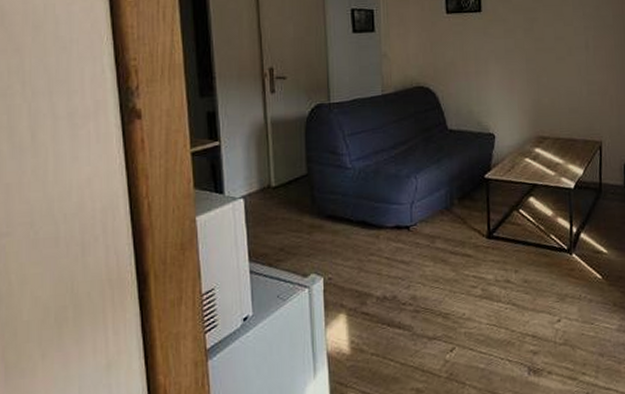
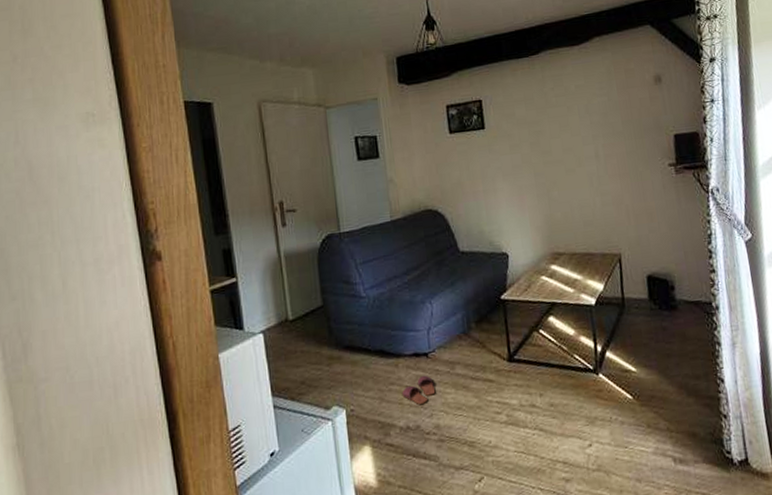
slippers: none [381,247,415,277] -> present [401,375,436,406]

